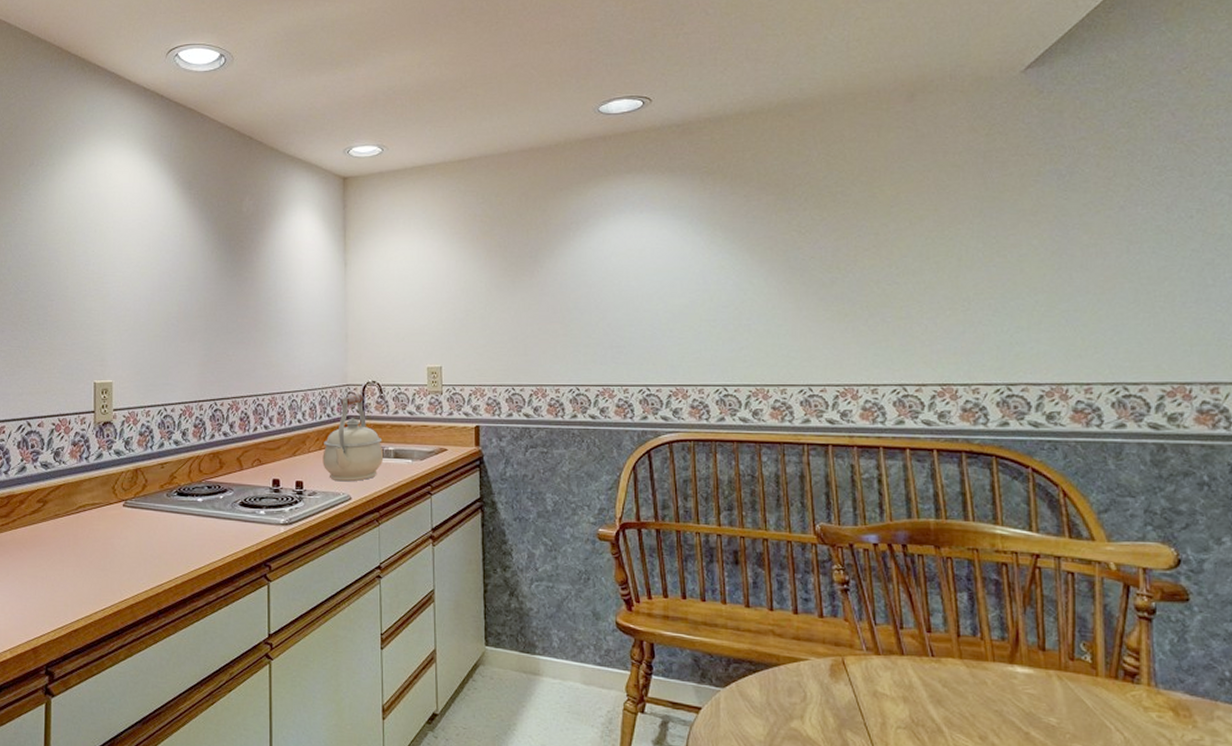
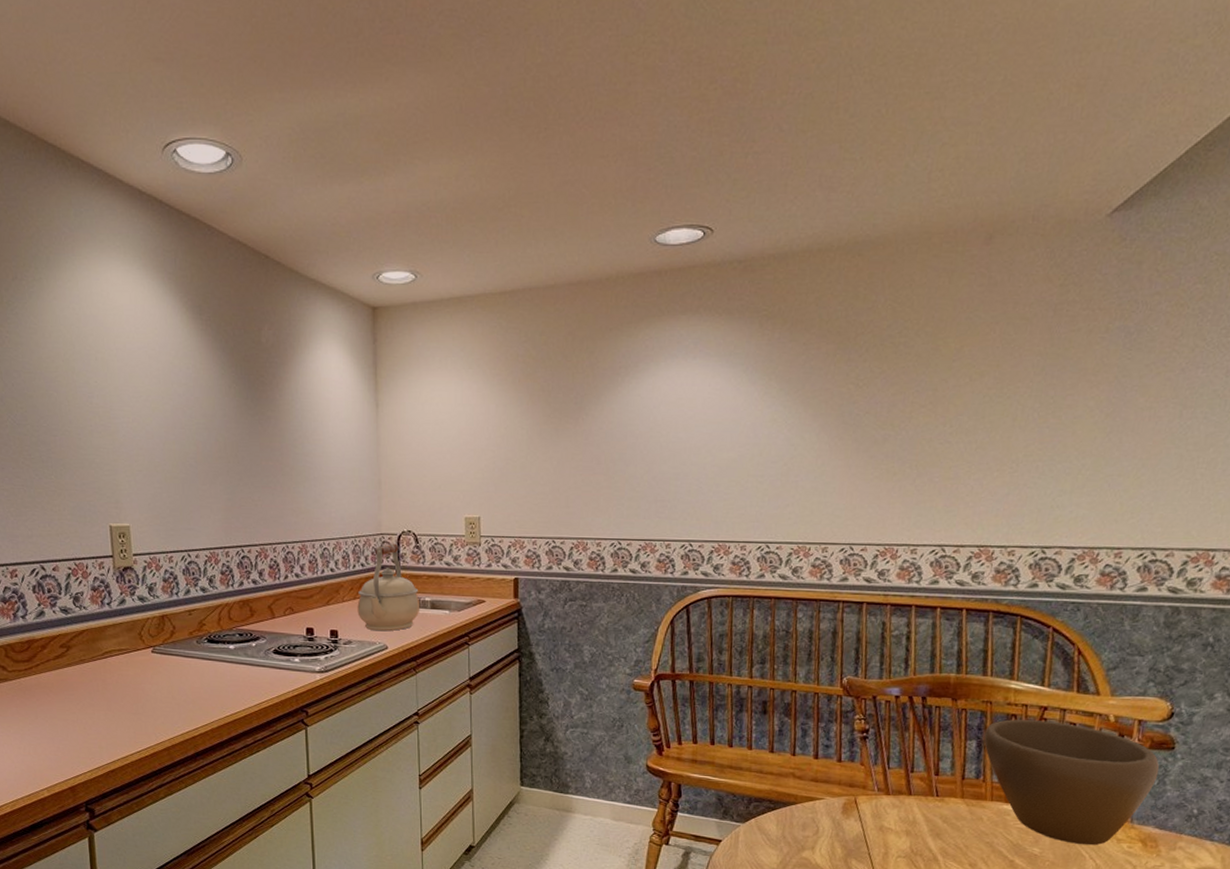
bowl: none [975,568,1177,714] -> present [983,719,1160,845]

